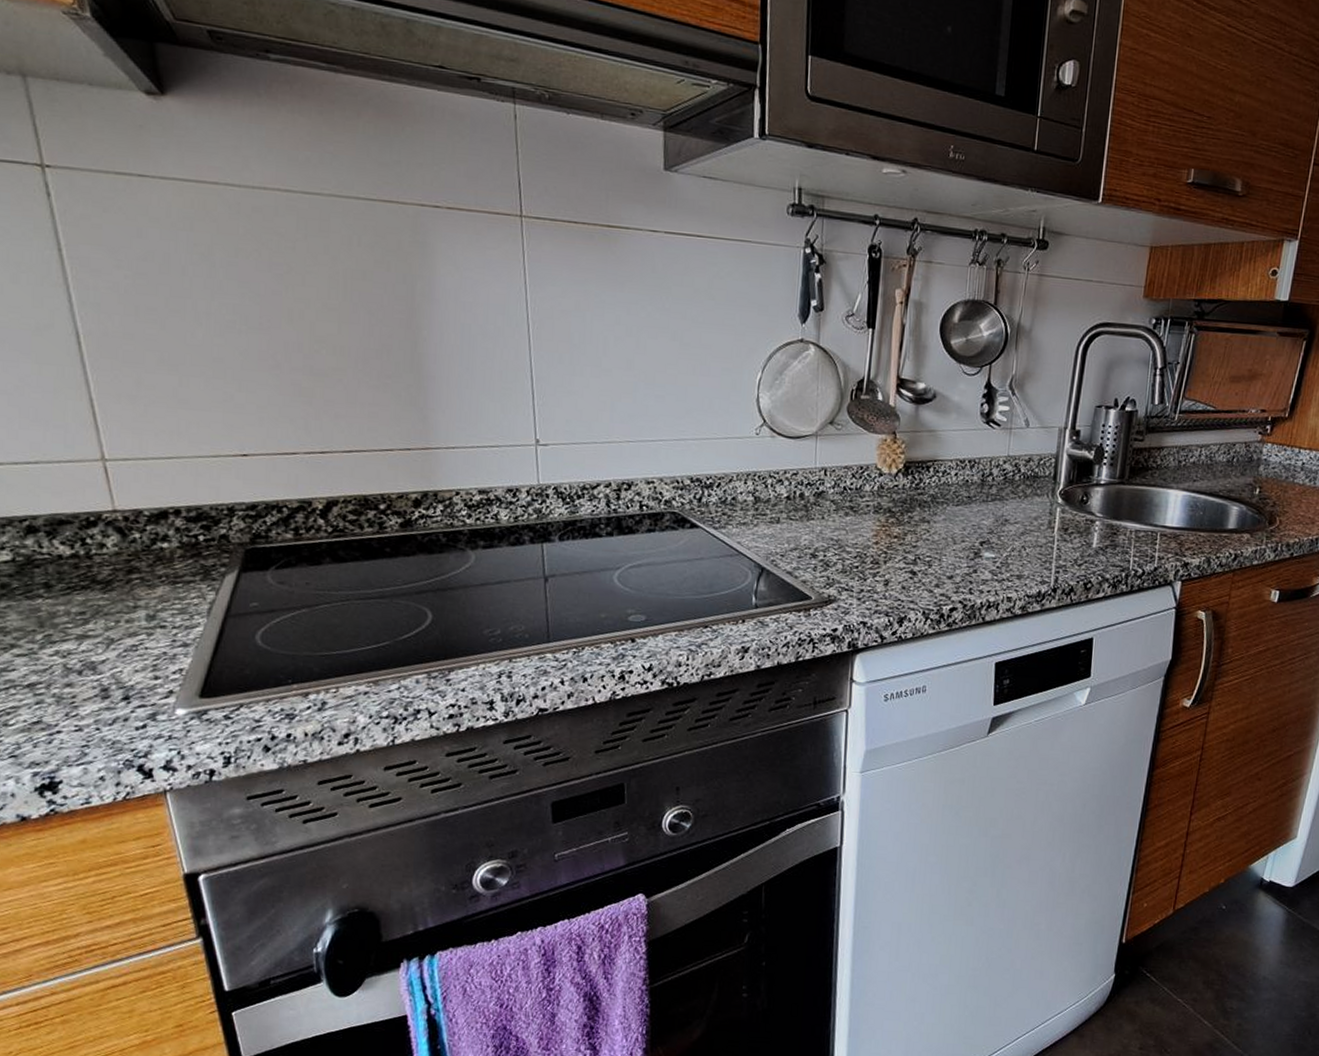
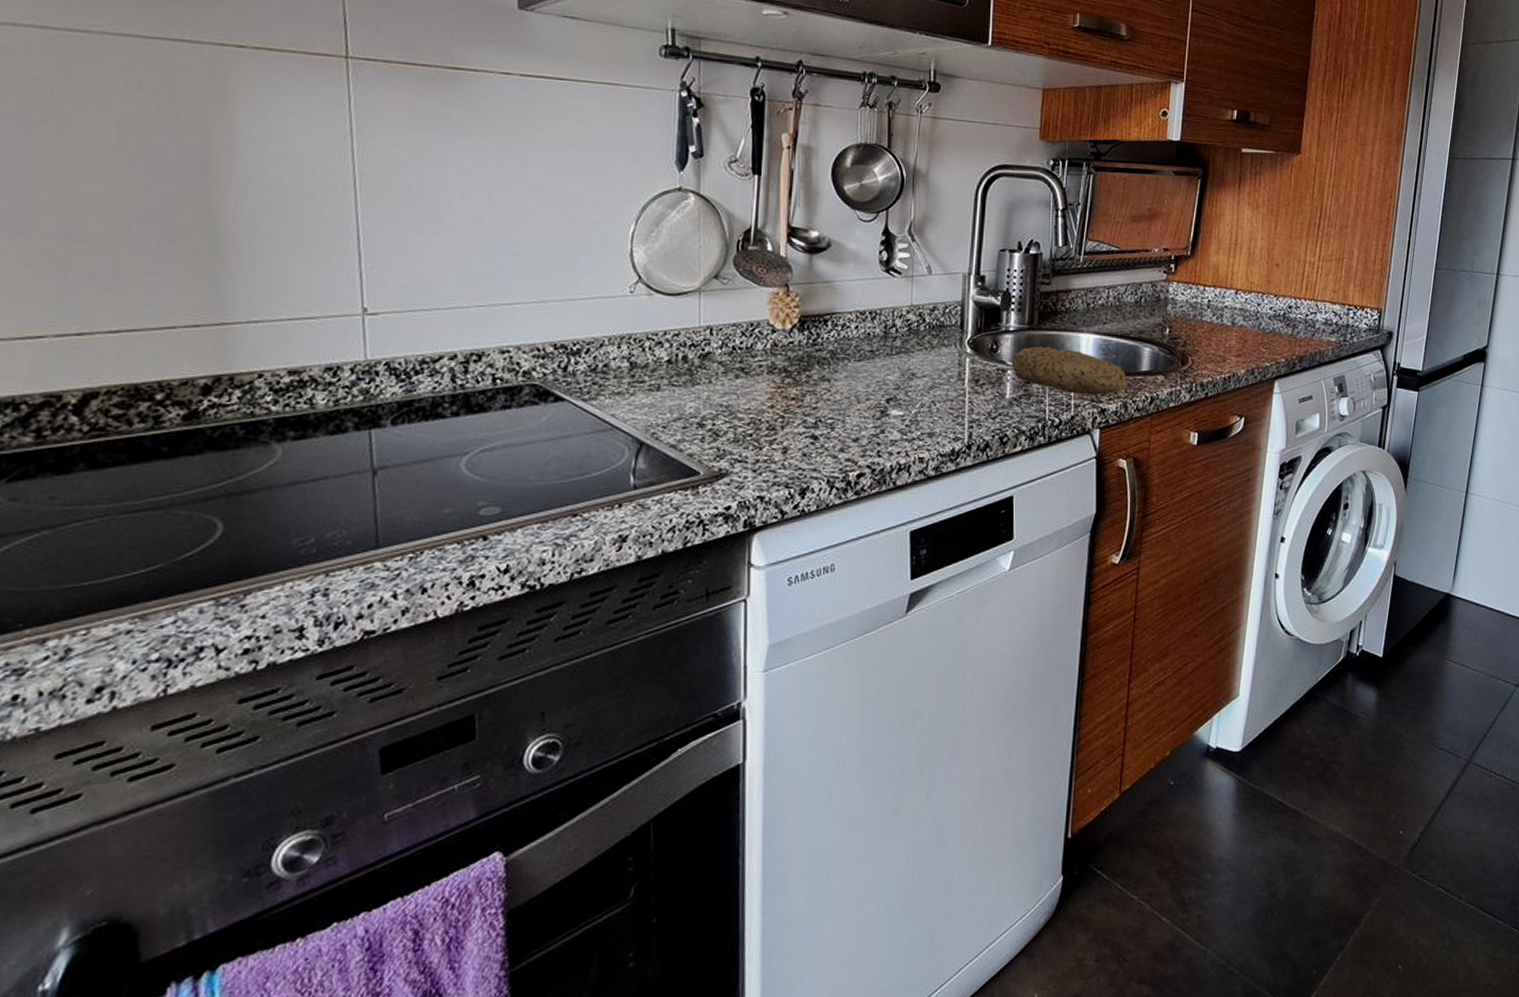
sponge: none [1100,500,1212,550] -> present [1011,346,1127,395]

